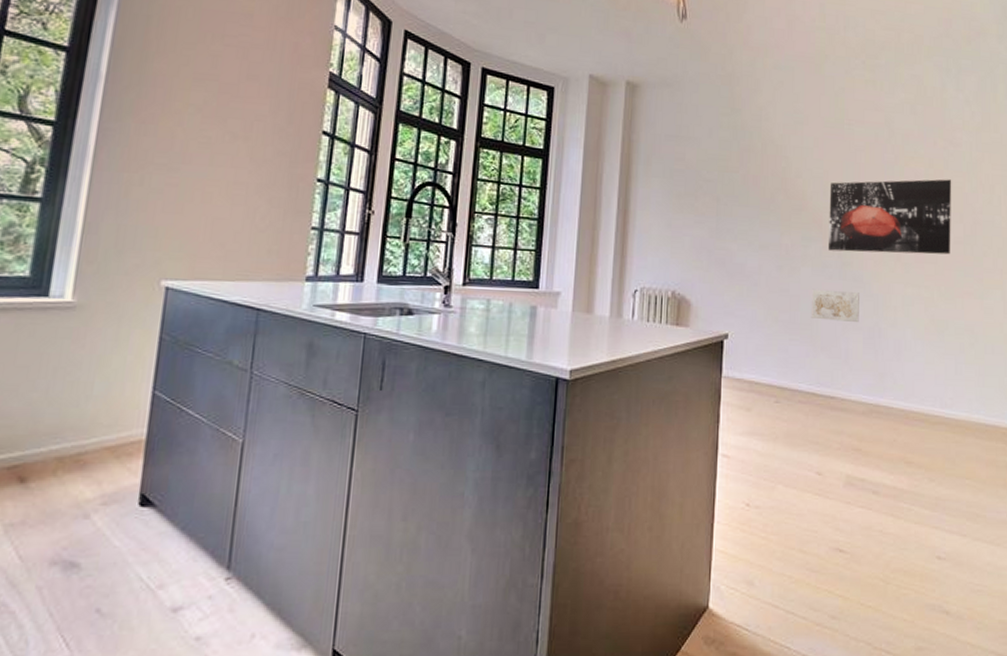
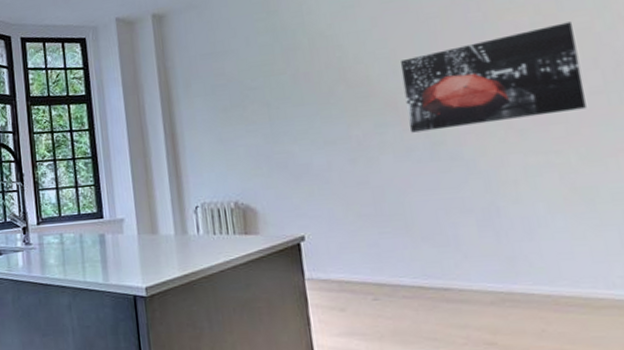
wall art: present [810,289,859,323] -> none [398,172,467,208]

